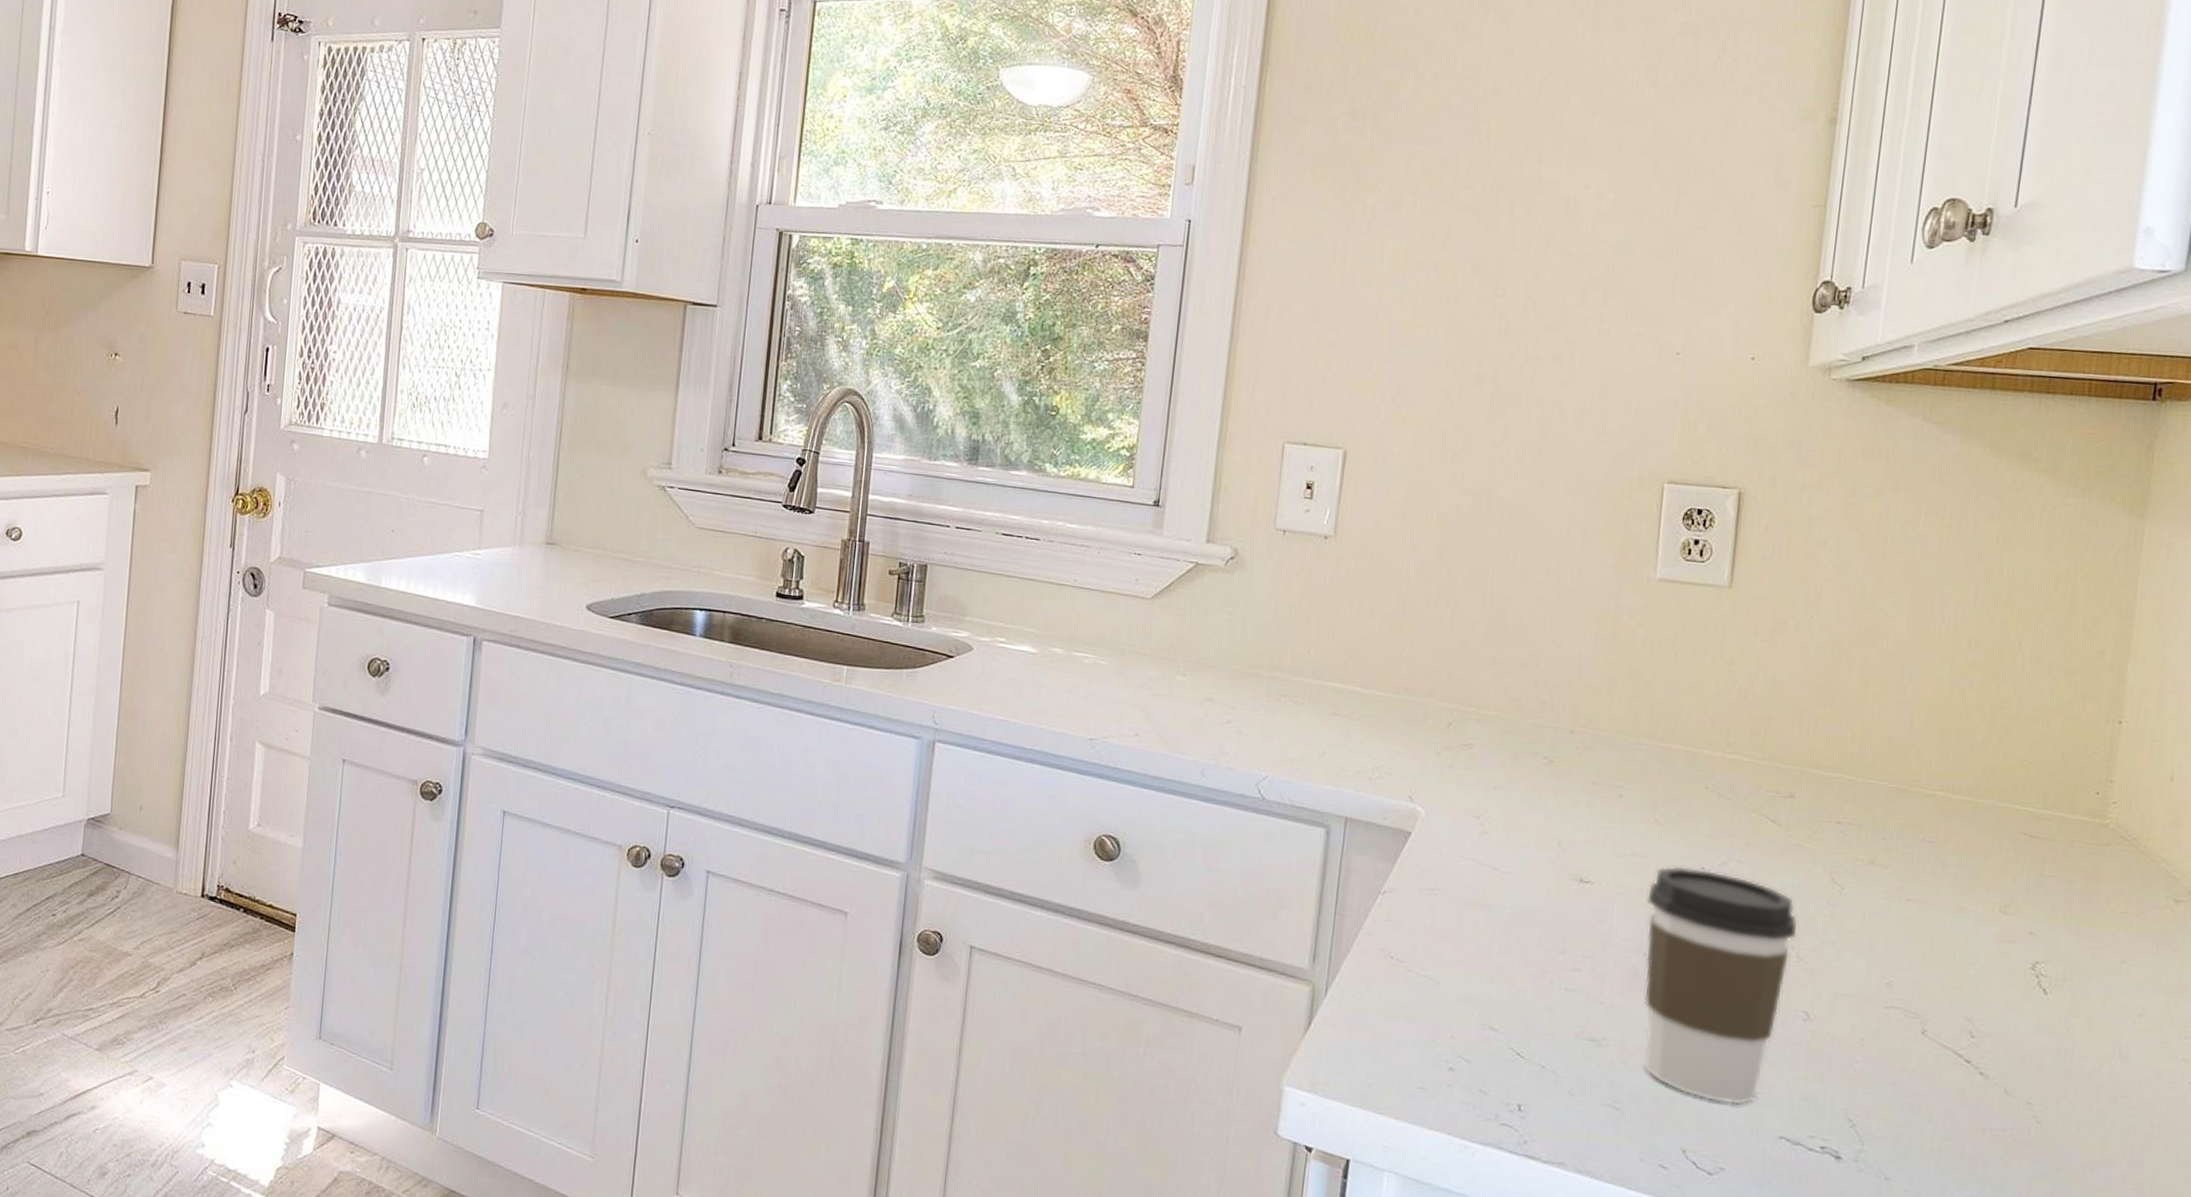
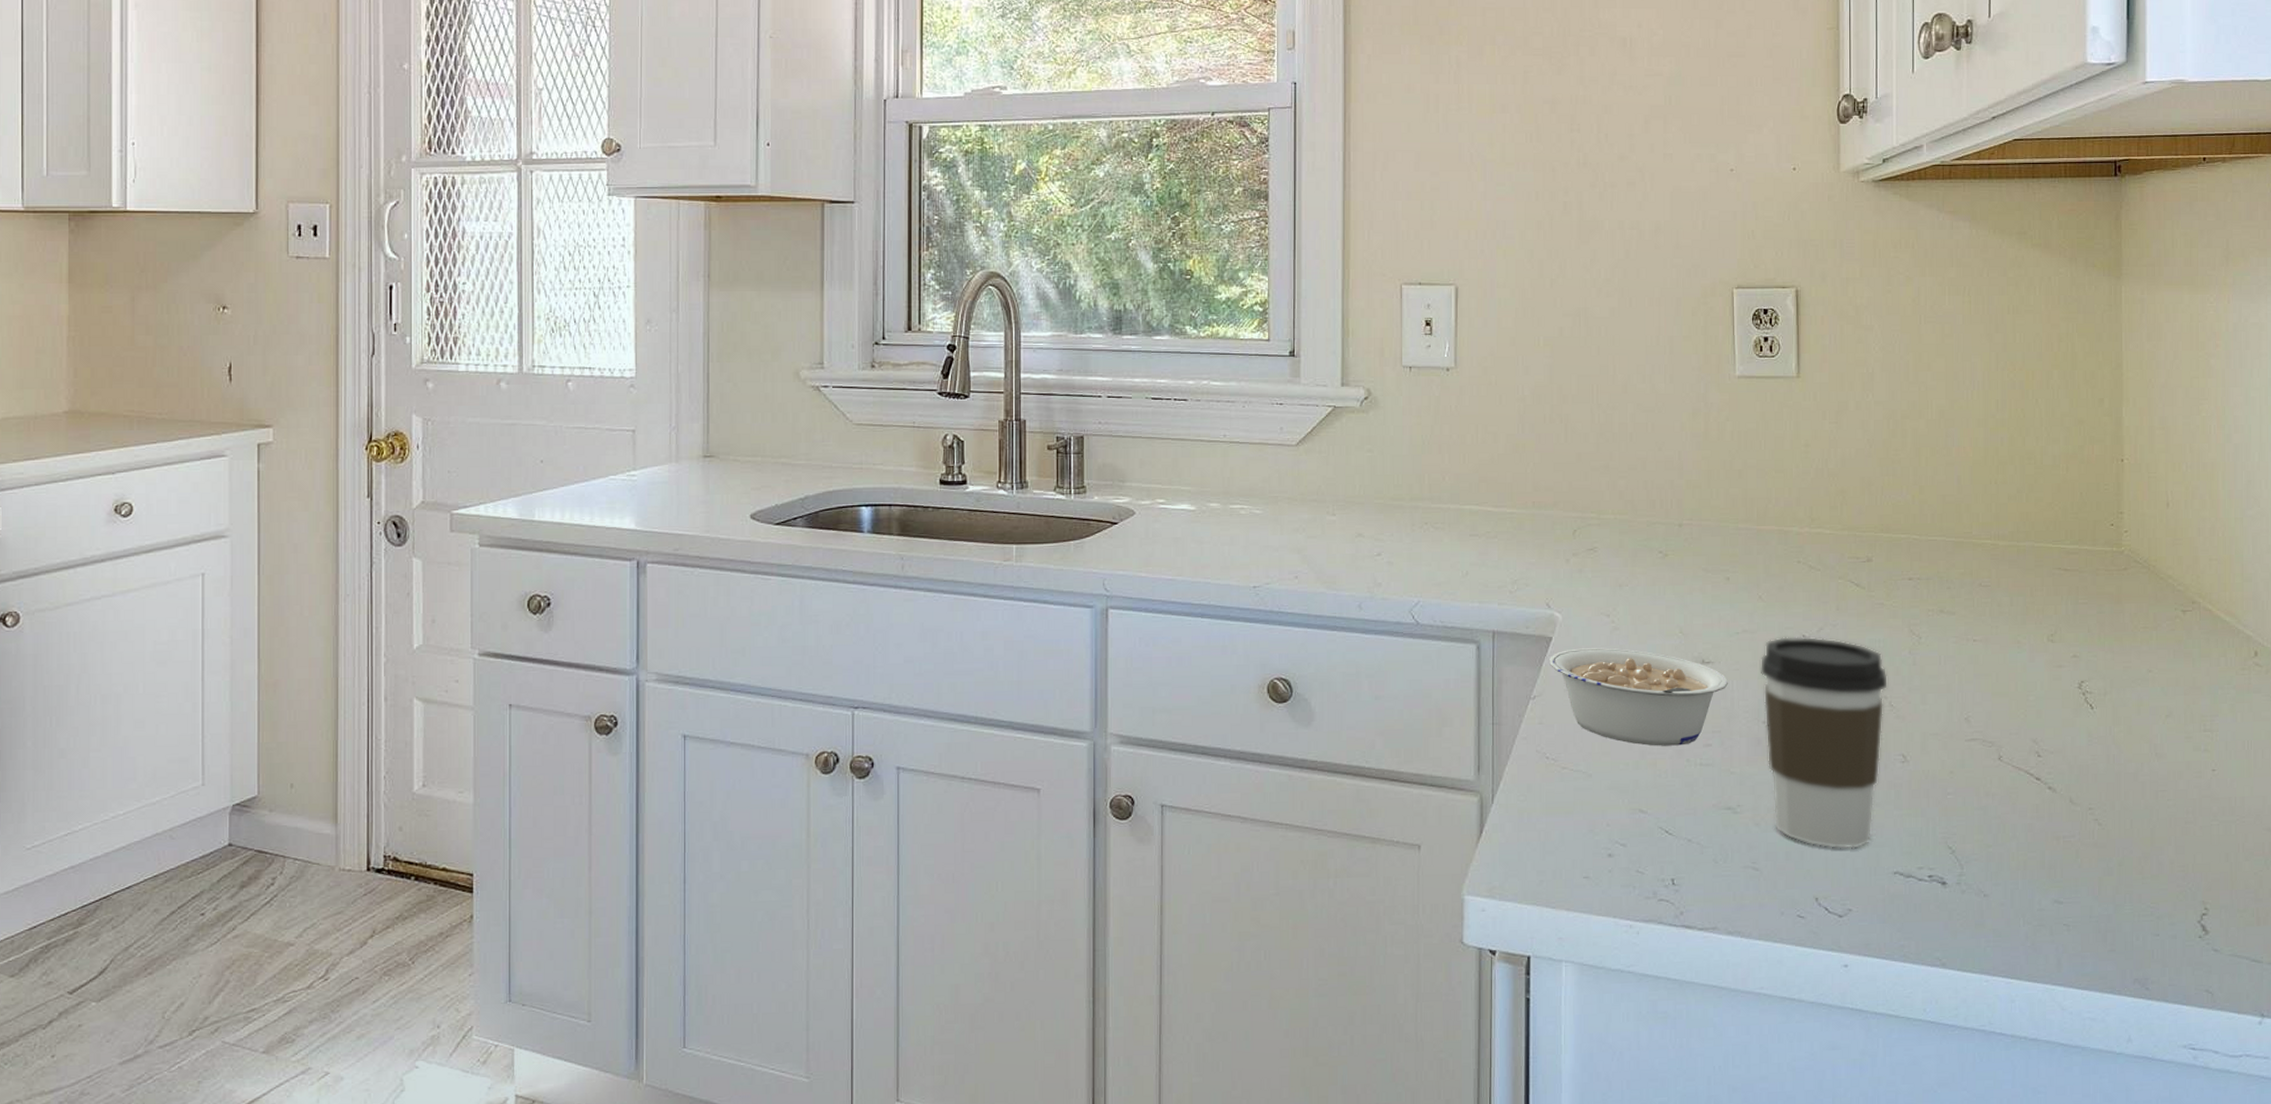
legume: none [1405,847,1609,966] -> present [1550,648,1729,746]

